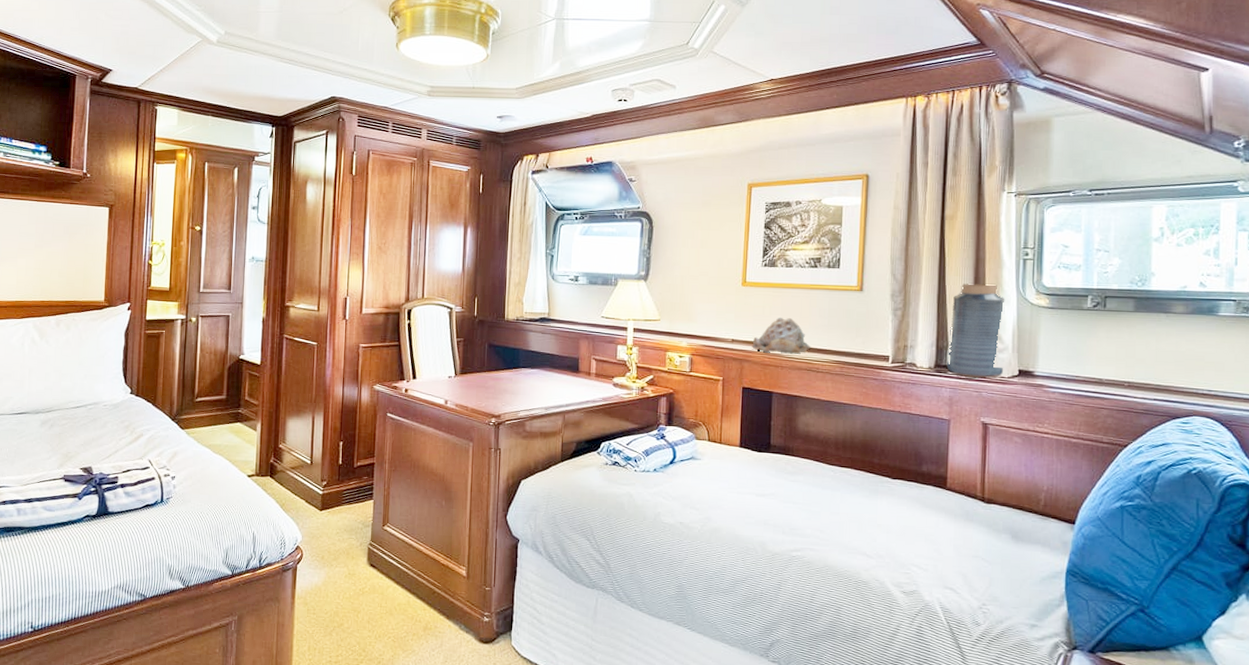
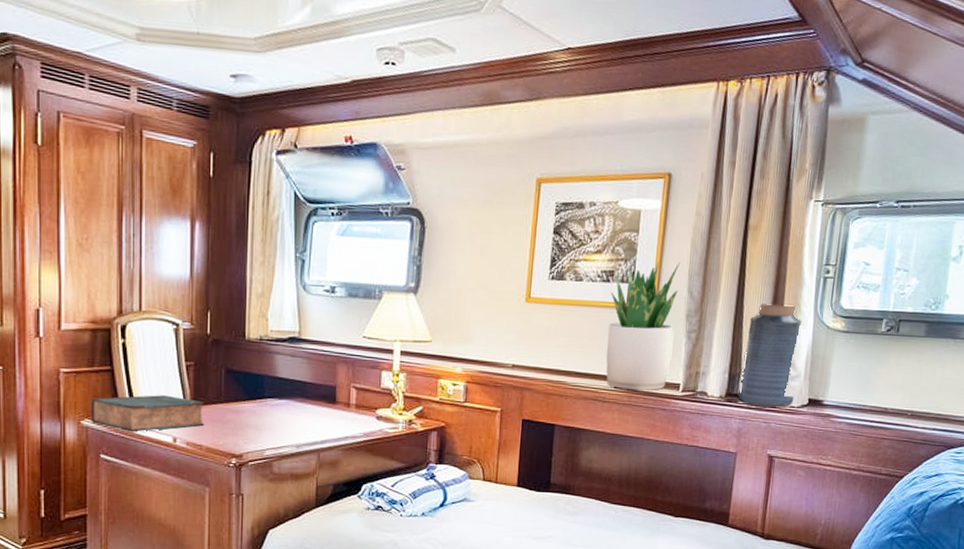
book: none [381,365,471,396] -> present [90,395,205,433]
seashell: present [752,318,810,354] -> none [534,340,598,382]
planter: none [817,248,882,362] -> present [606,261,679,391]

